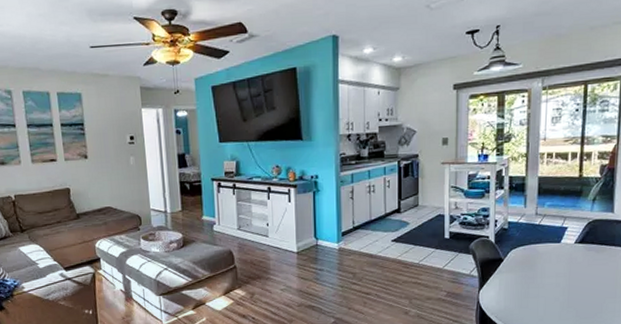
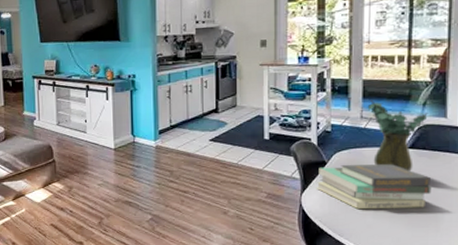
books: none [494,259,598,304] -> present [317,164,432,210]
vase: none [542,196,597,266] -> present [367,99,428,171]

